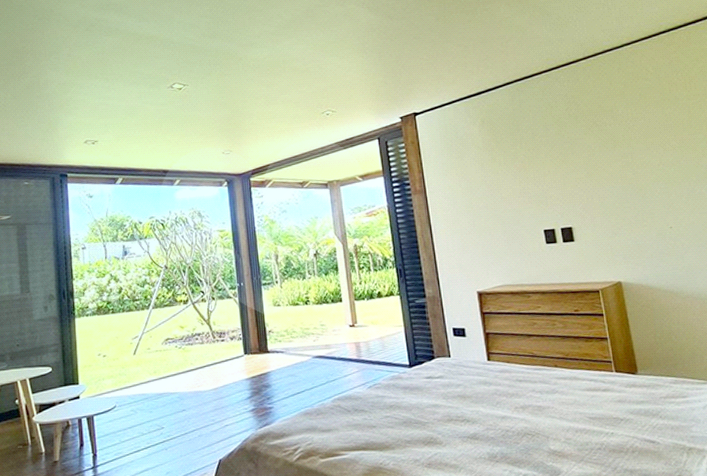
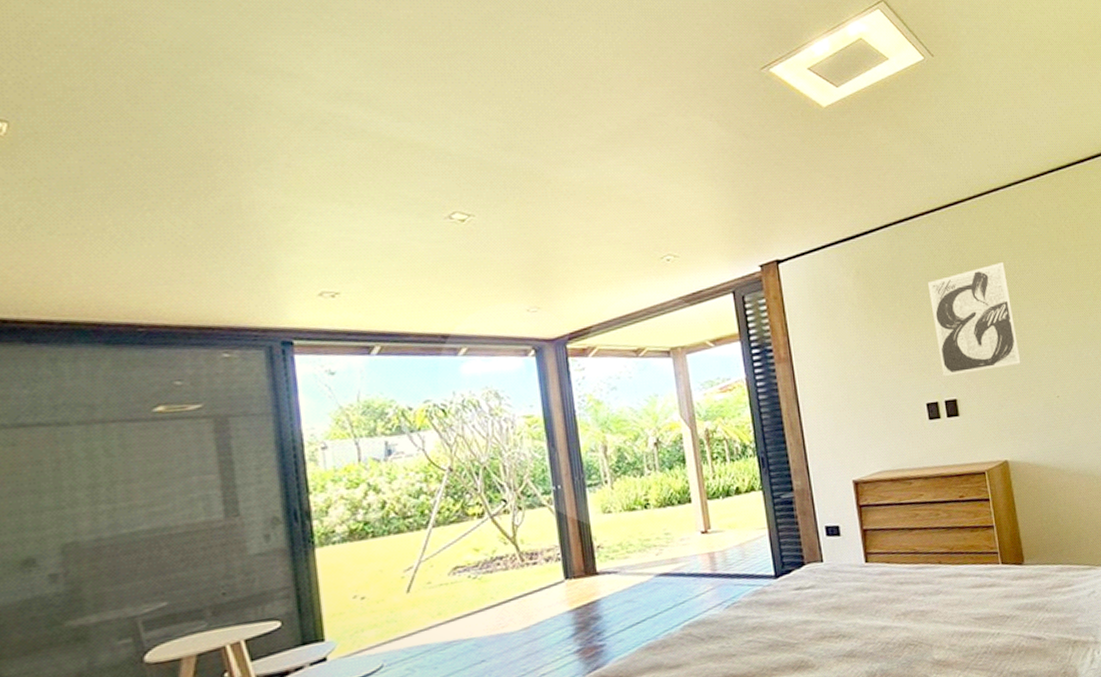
wall art: none [545,111,634,207] -> present [927,262,1021,376]

